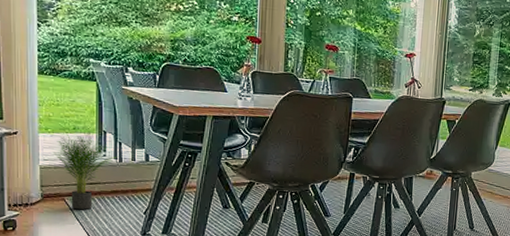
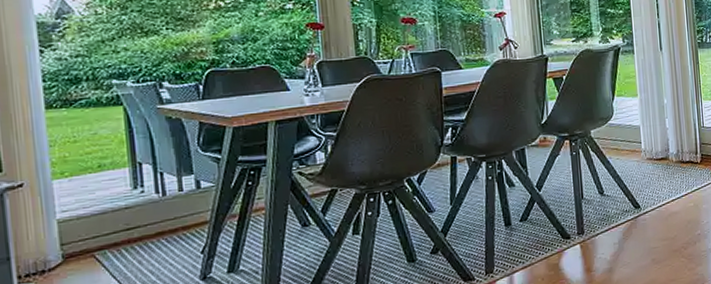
potted plant: present [54,129,119,210] -> none [75,165,161,266]

